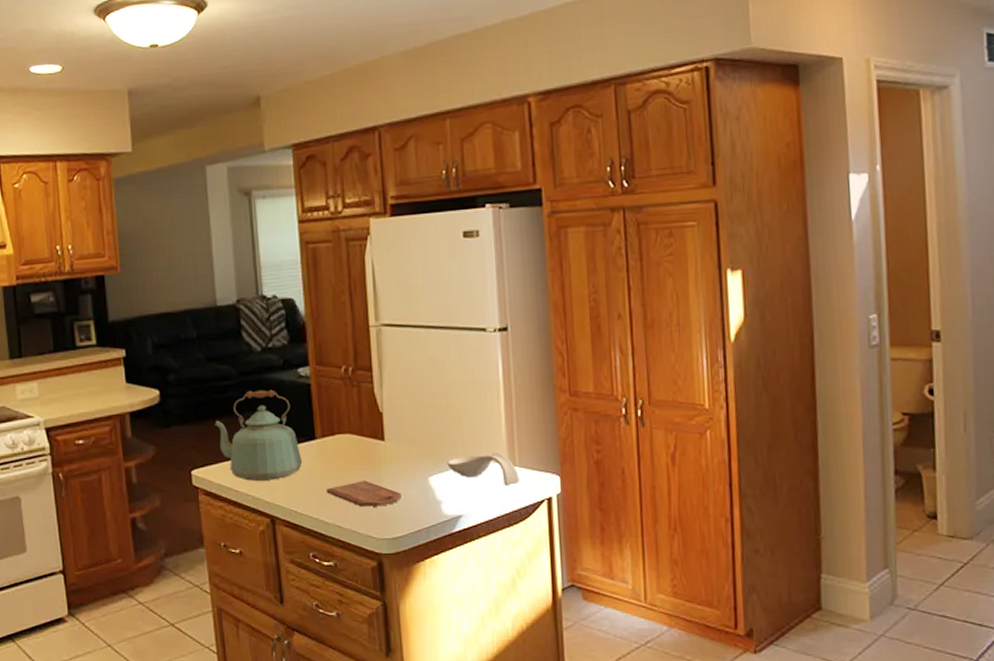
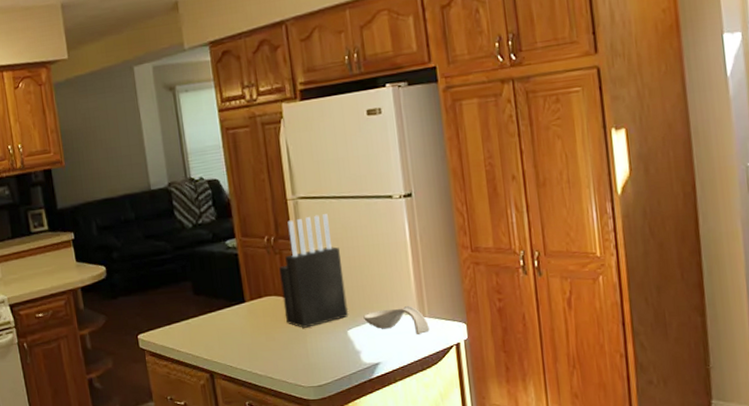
kettle: present [214,389,303,481] -> none [155,260,235,342]
cutting board: present [326,480,402,507] -> none [257,336,324,360]
knife block: none [356,344,431,472] -> present [279,214,349,328]

